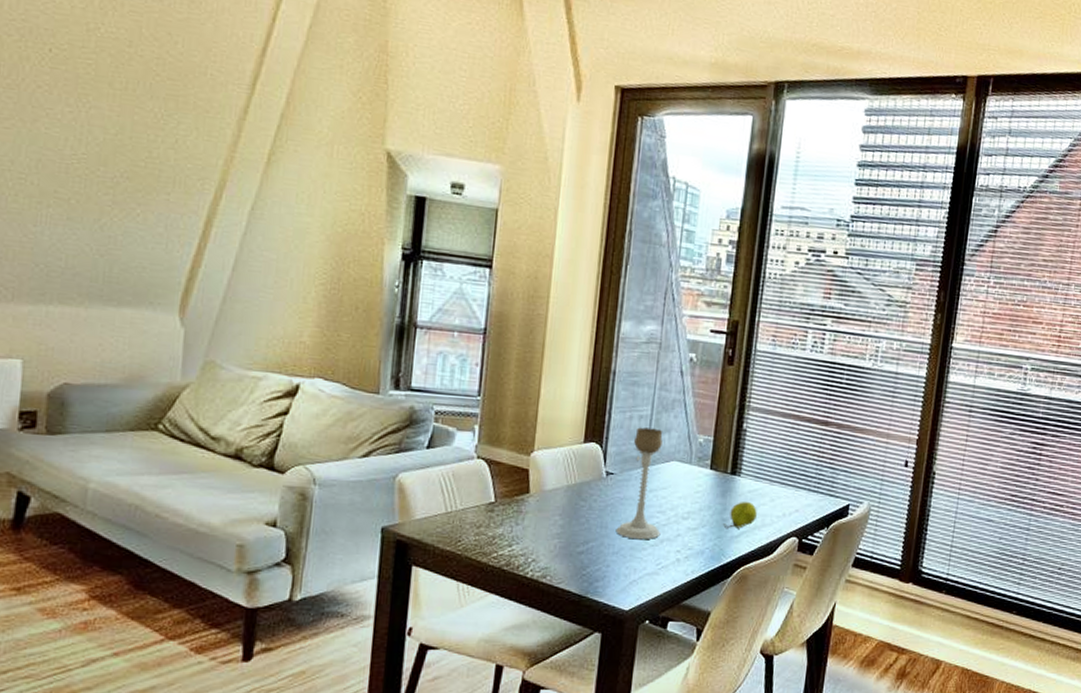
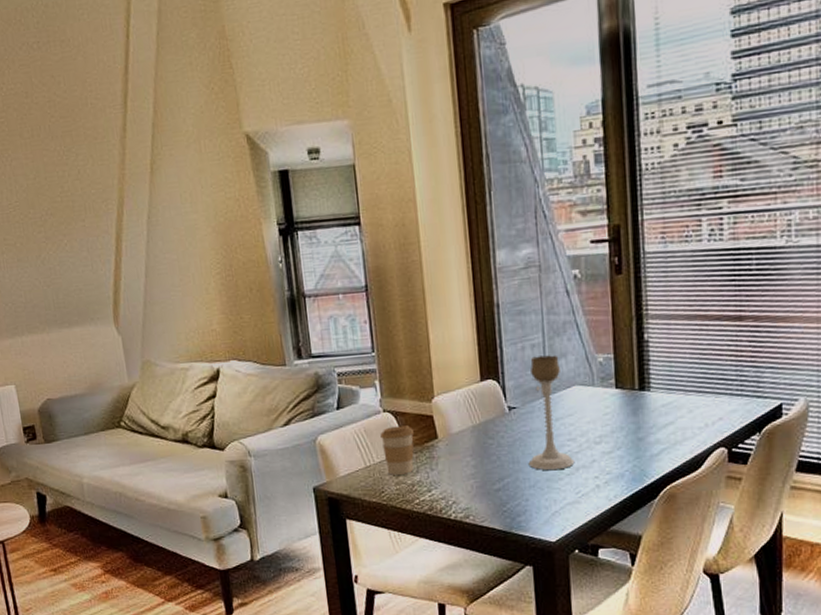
coffee cup: none [468,474,506,526] -> present [380,425,415,475]
fruit: present [723,501,757,529] -> none [640,416,676,447]

